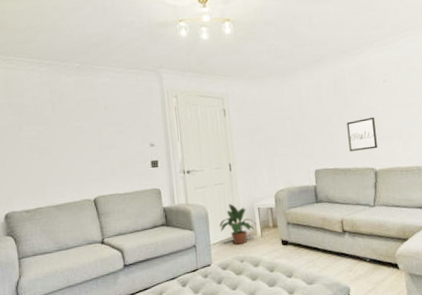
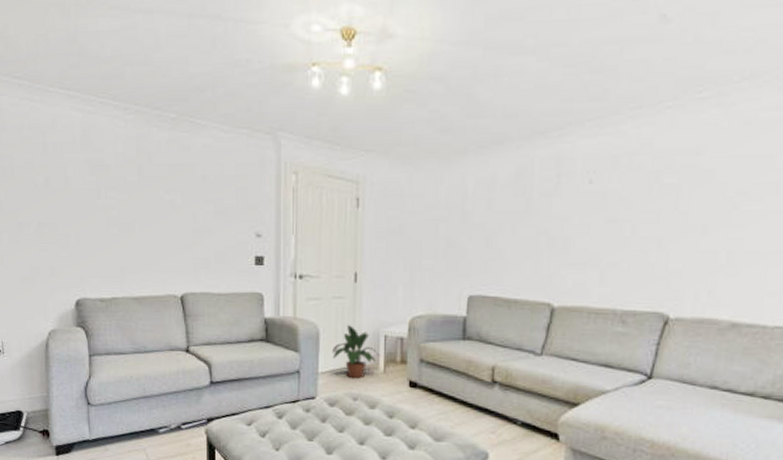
wall art: present [346,116,378,152] -> none [521,231,566,277]

